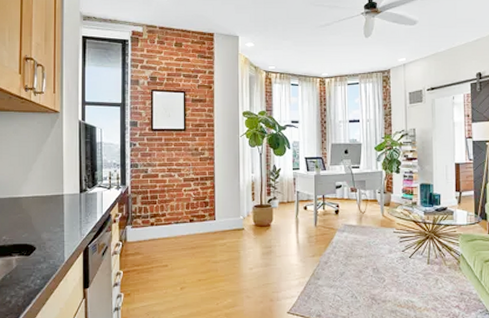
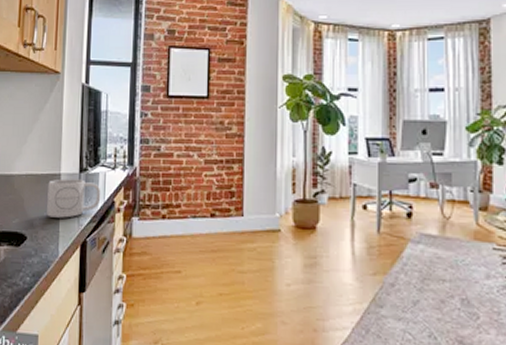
mug: none [53,198,99,230] -> present [47,178,101,218]

